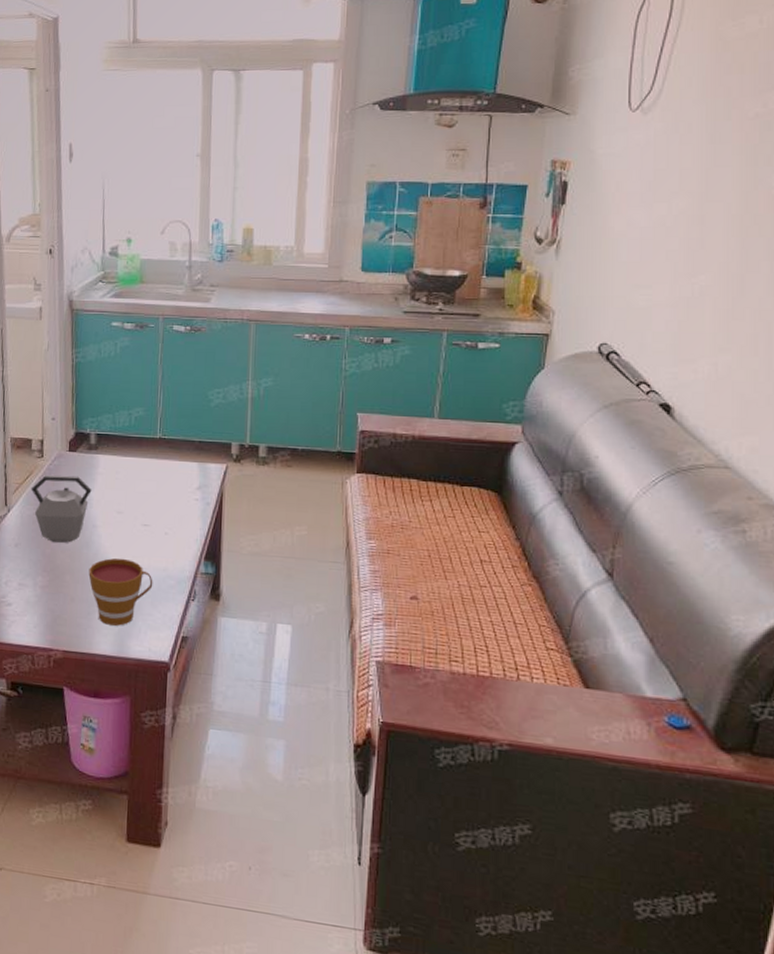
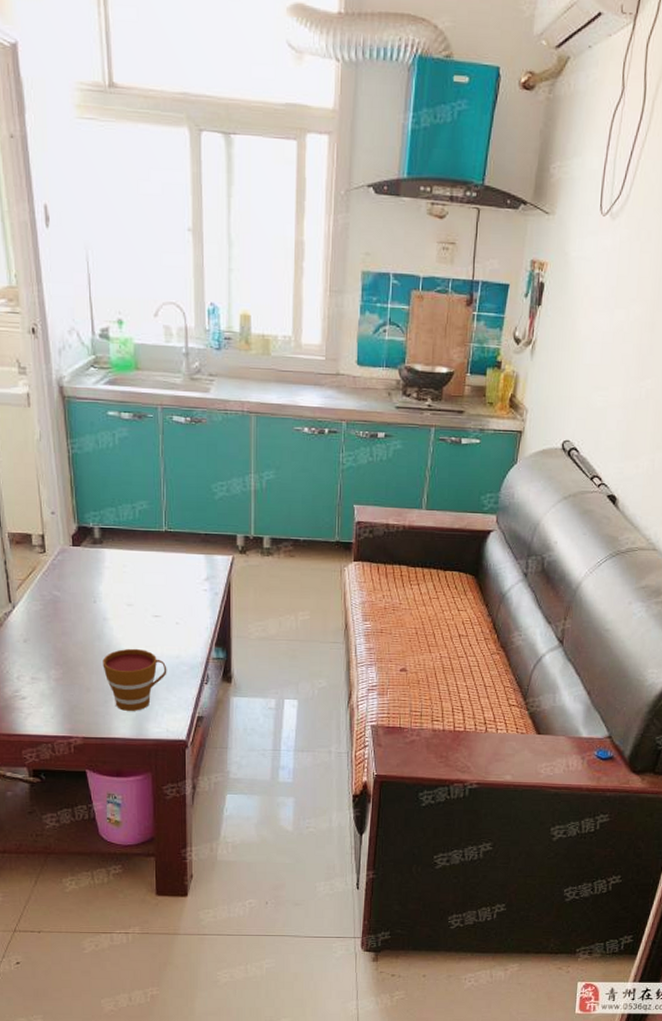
kettle: present [31,474,92,543] -> none [35,570,100,636]

